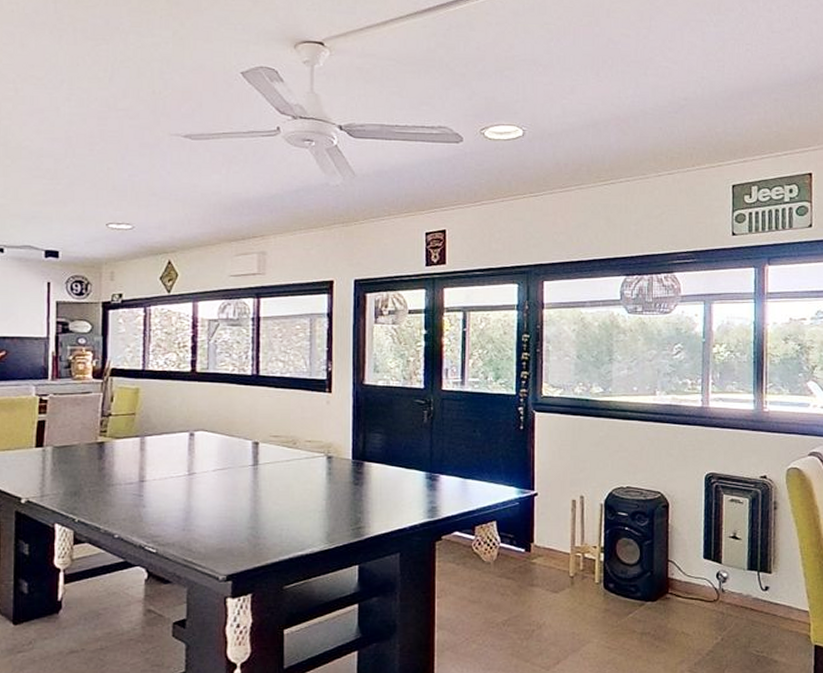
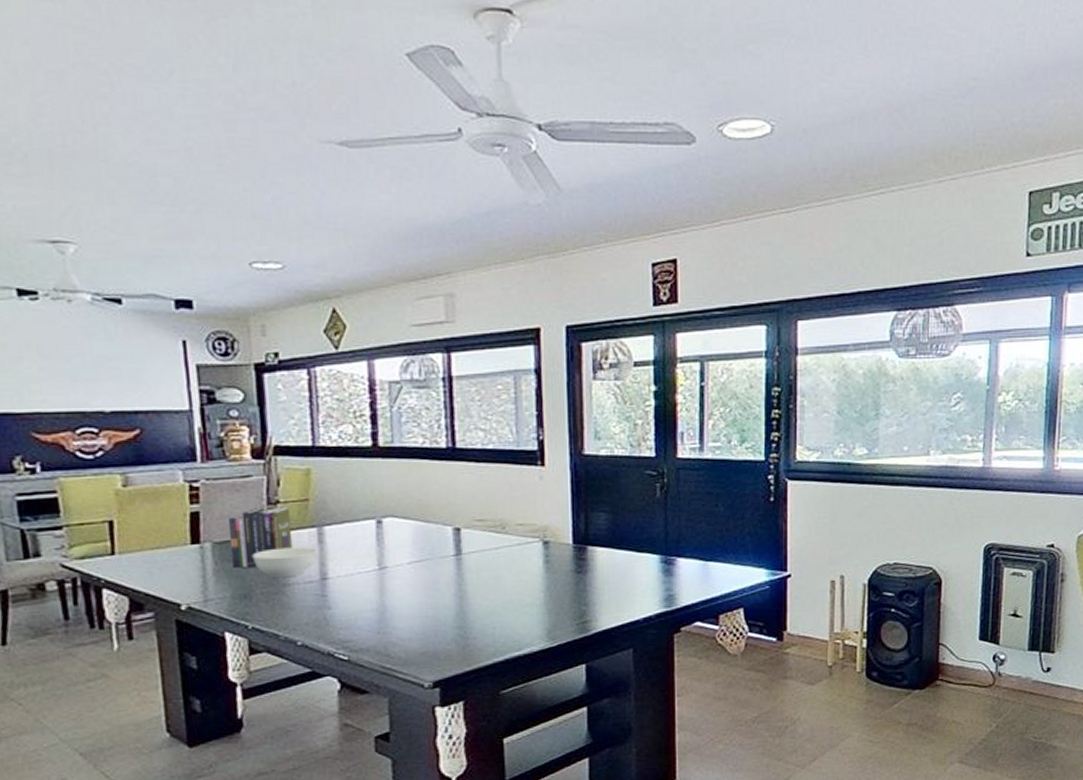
books: none [68,419,120,469] -> present [229,507,293,568]
bowl: none [84,453,139,479] -> present [252,547,318,579]

